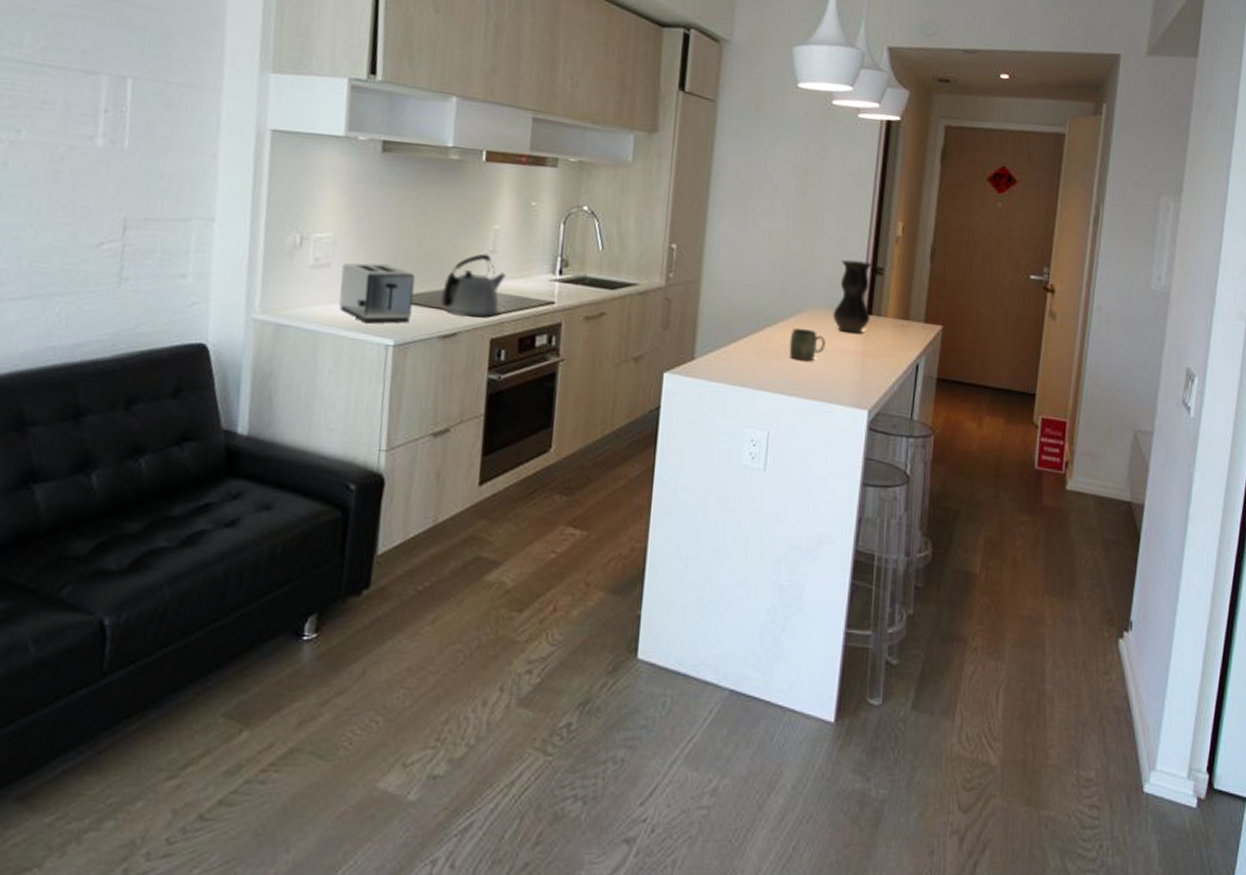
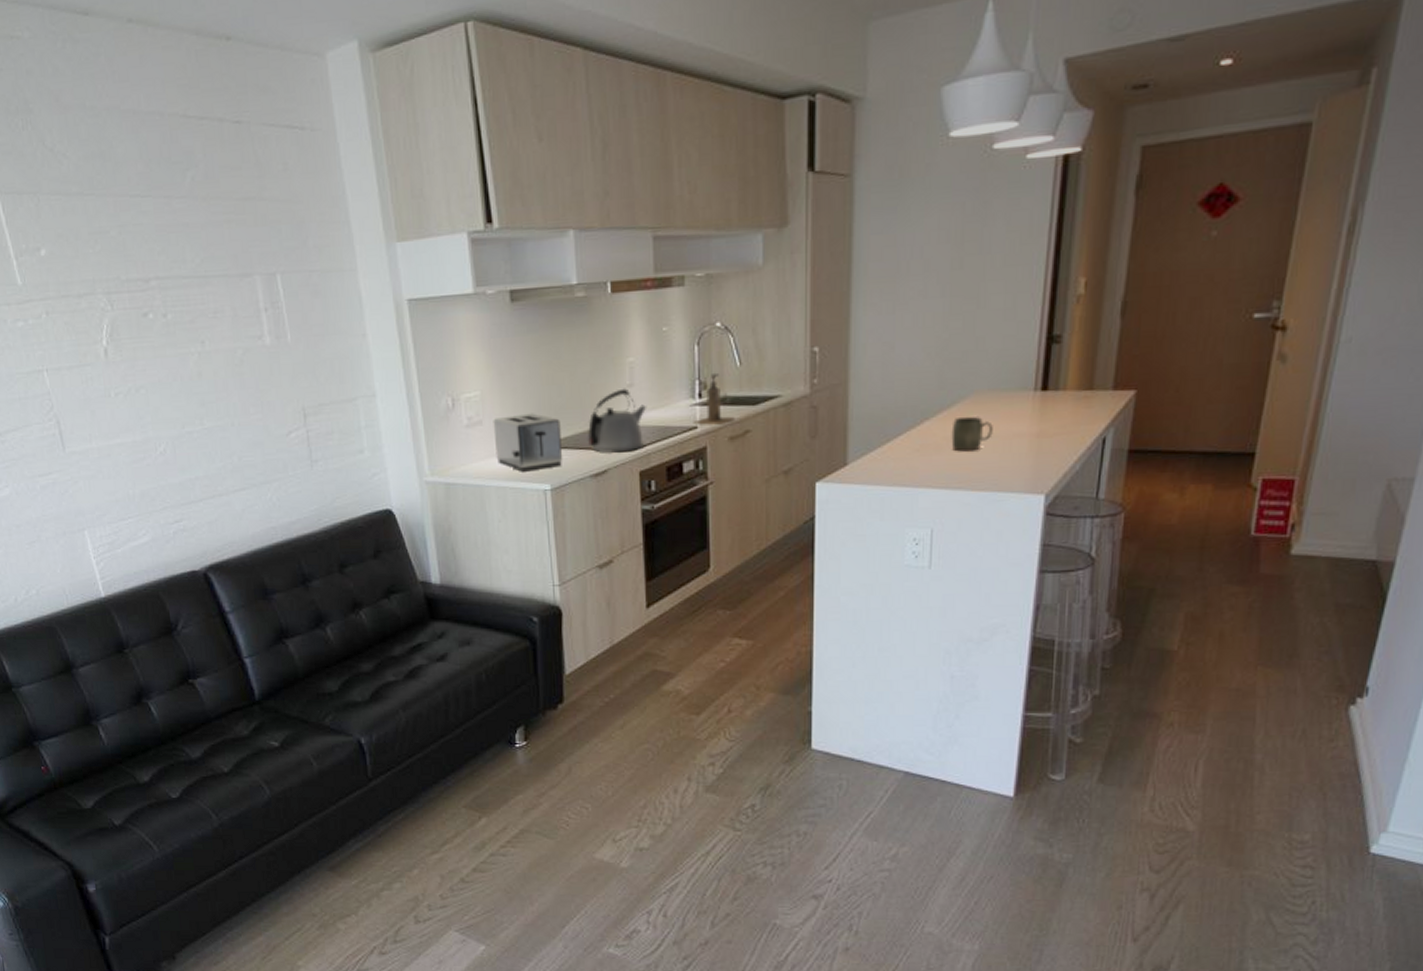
soap dispenser: none [550,253,592,304] -> present [693,373,735,425]
vase: present [832,259,873,335] -> none [1000,331,1049,415]

